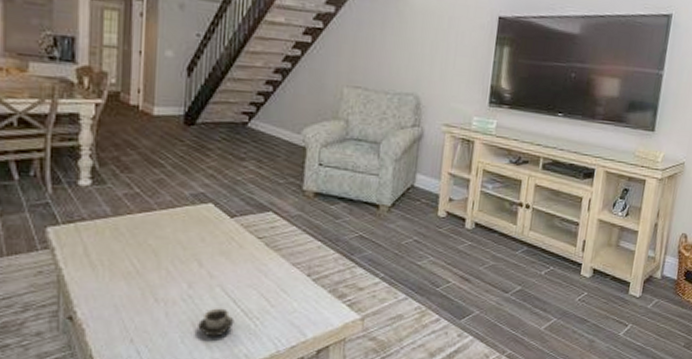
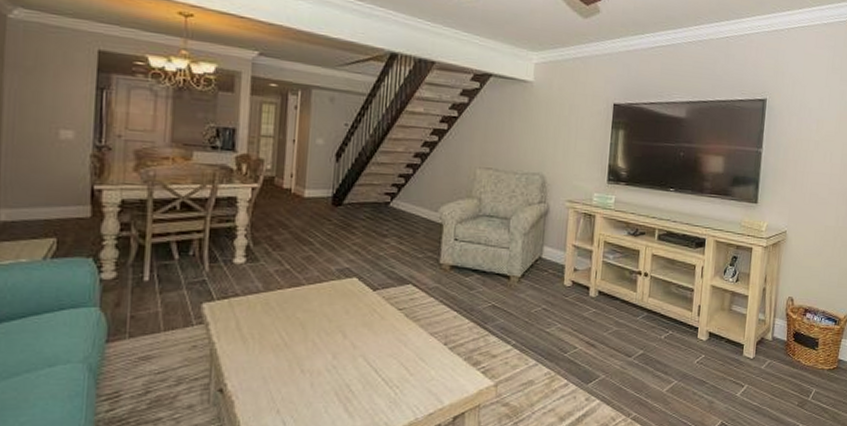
cup: present [198,308,235,337] -> none [341,378,376,406]

